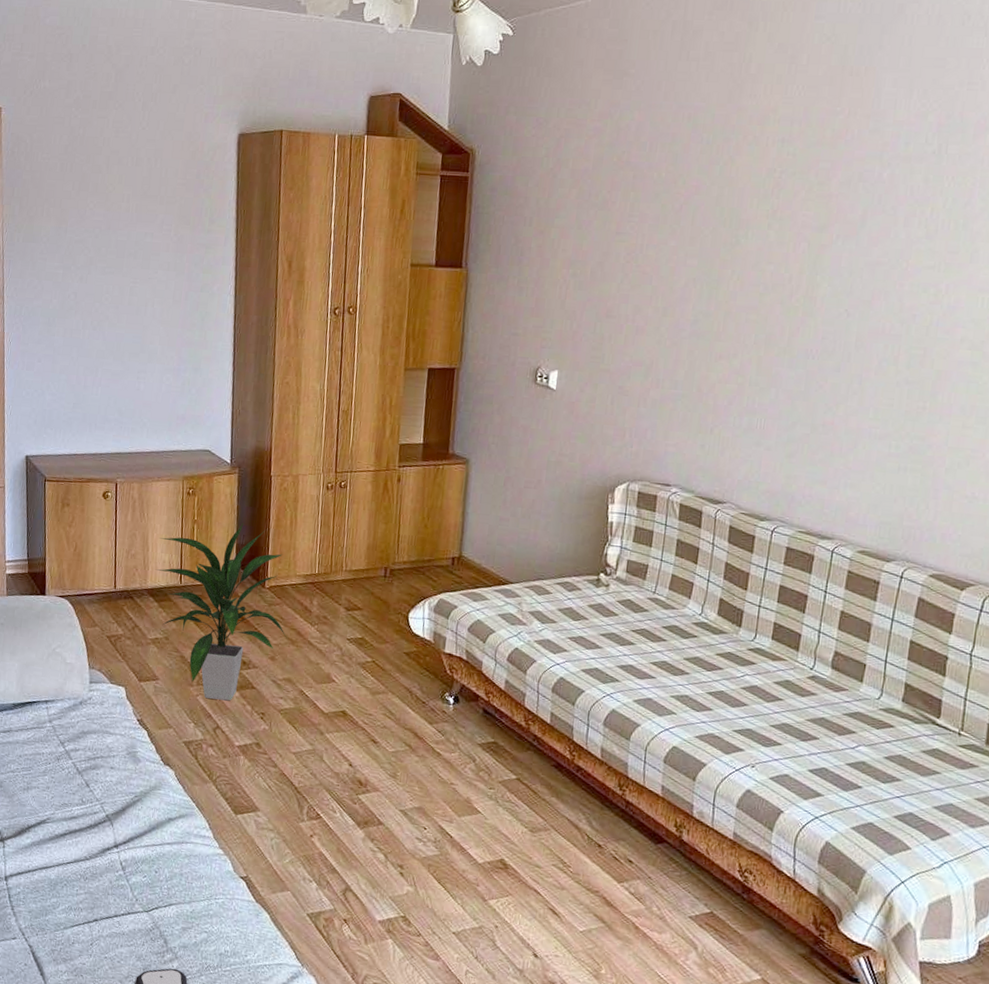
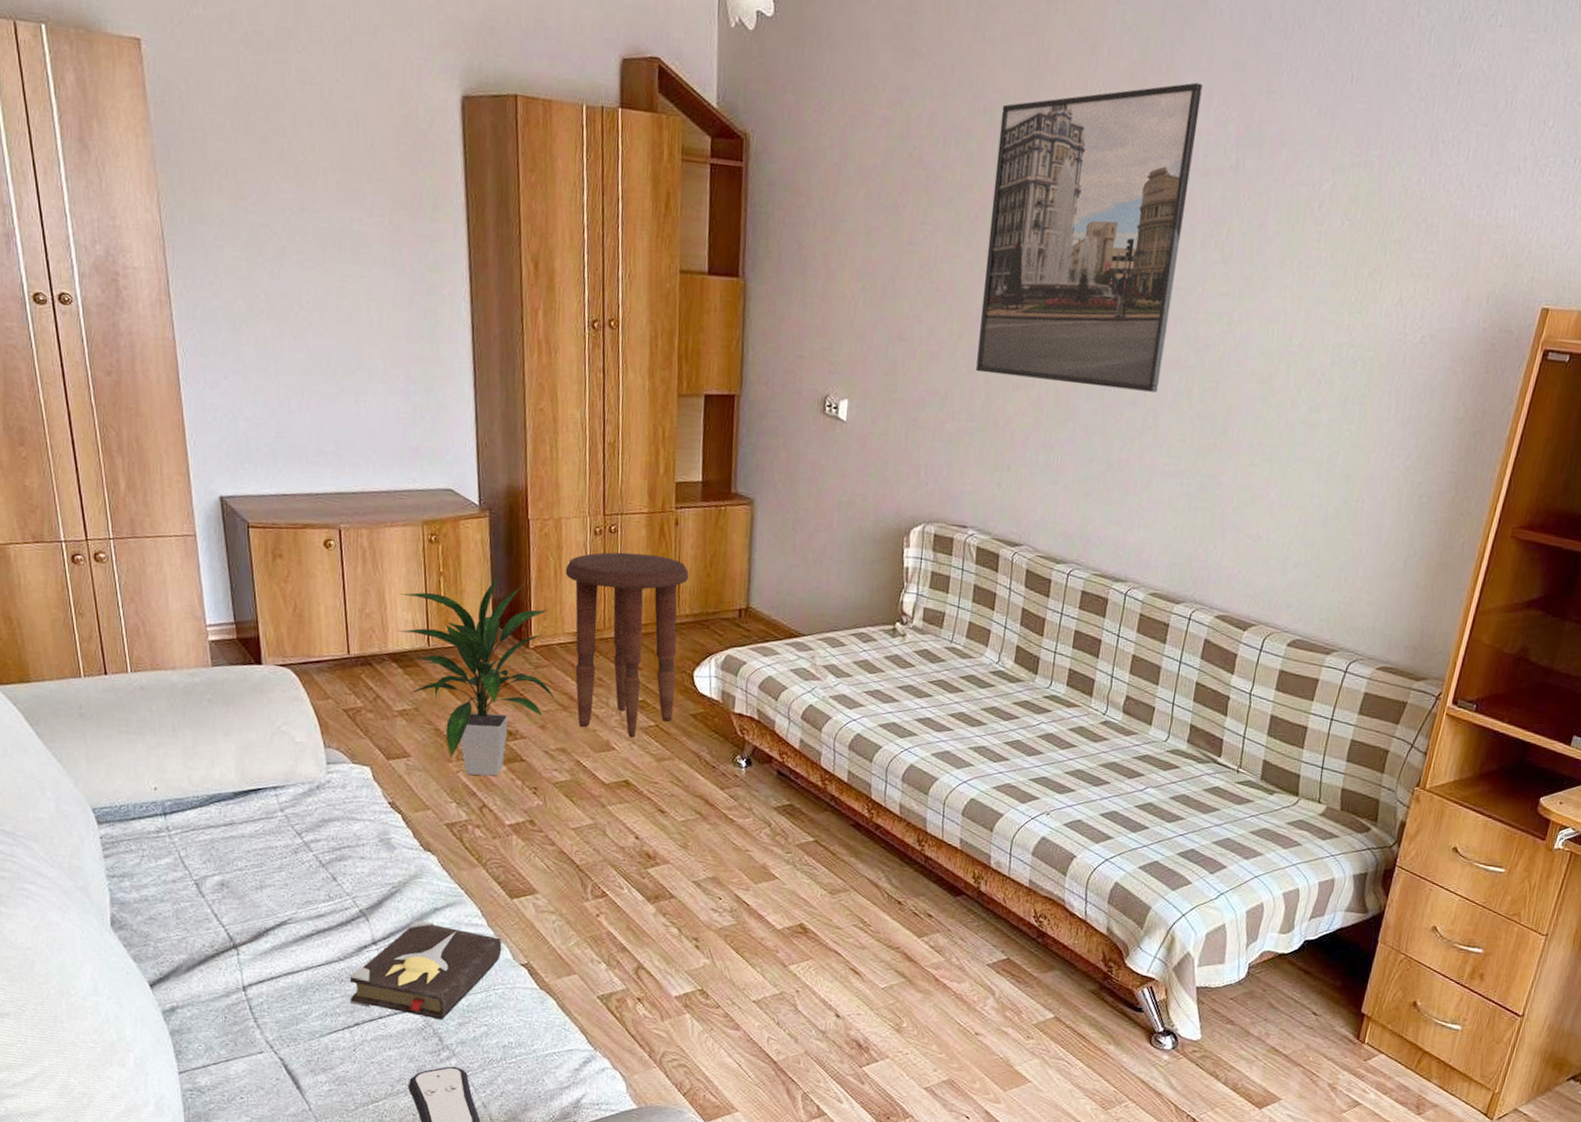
hardback book: none [91,828,225,924] -> present [350,920,502,1020]
side table: none [299,504,409,672] -> present [565,552,690,738]
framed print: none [680,80,902,360] -> present [976,82,1203,392]

